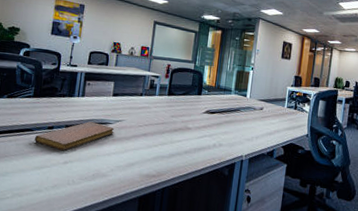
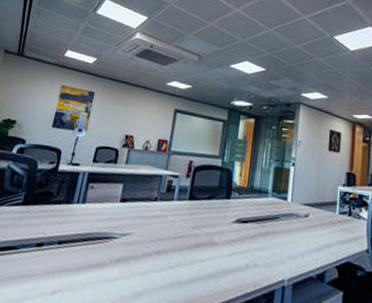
notebook: present [35,121,115,151] -> none [17,236,120,276]

